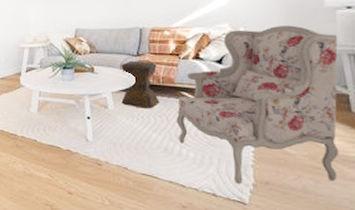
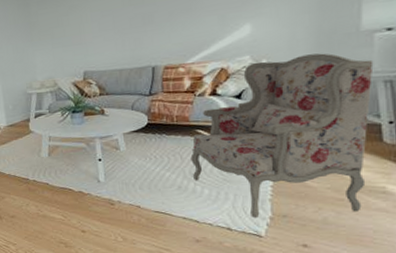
stool: present [121,60,160,109] -> none [133,100,174,149]

